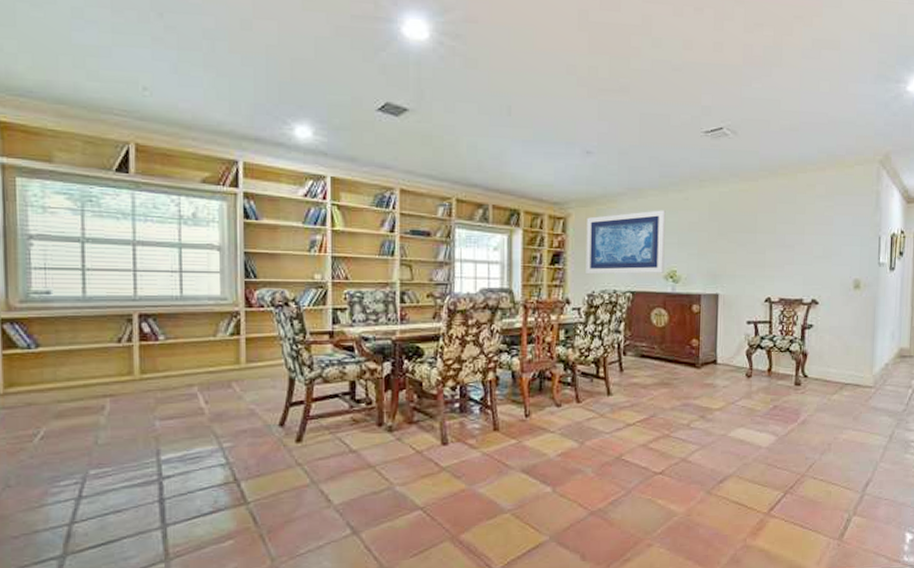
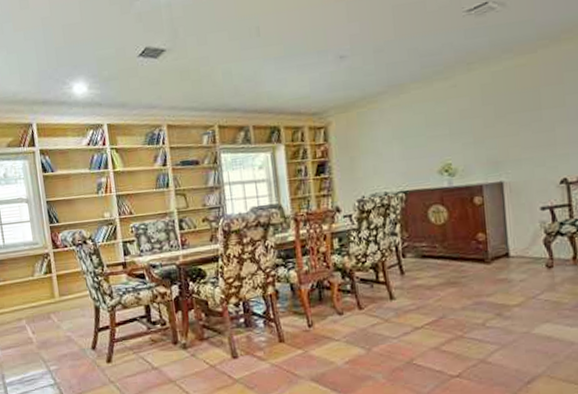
wall art: present [586,210,666,274] -> none [348,102,438,179]

